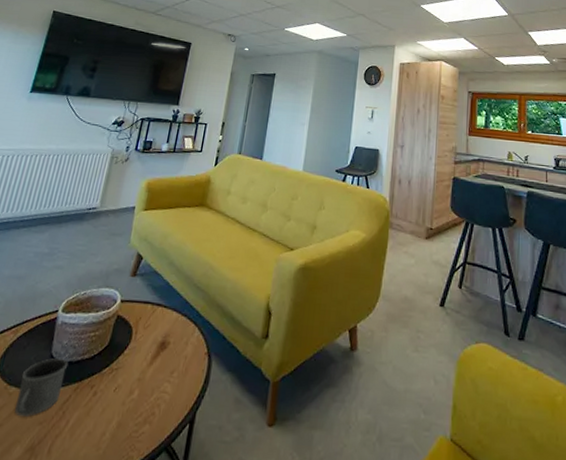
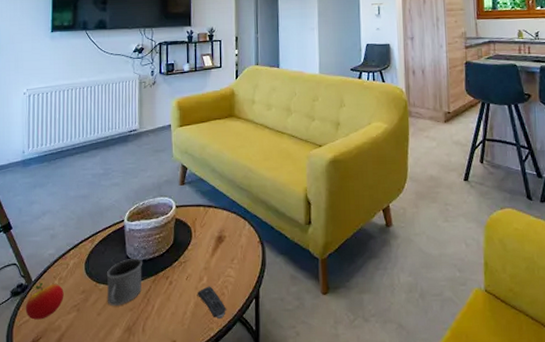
remote control: none [123,402,154,445] -> present [198,286,227,318]

